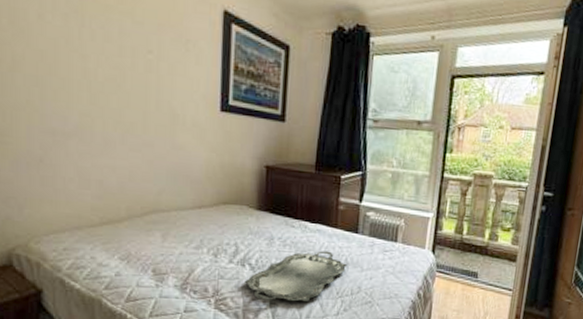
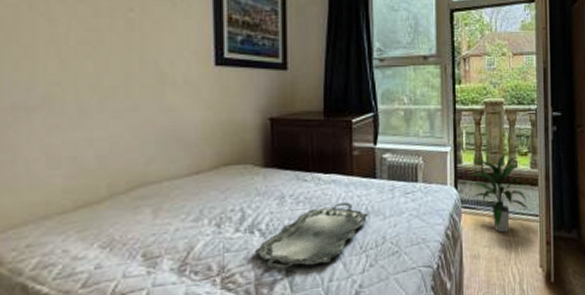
indoor plant: none [448,226,504,301] -> present [471,153,528,233]

